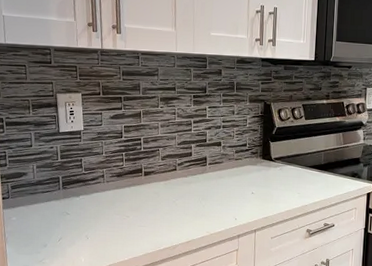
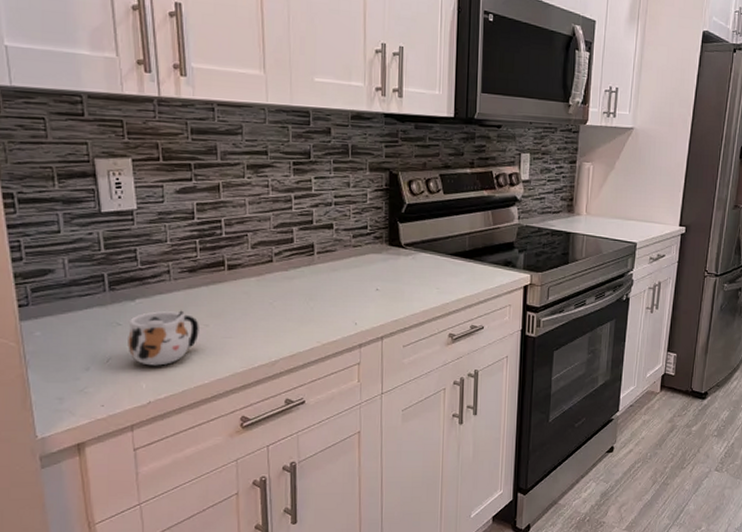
mug: none [73,205,123,246] -> present [128,310,199,366]

